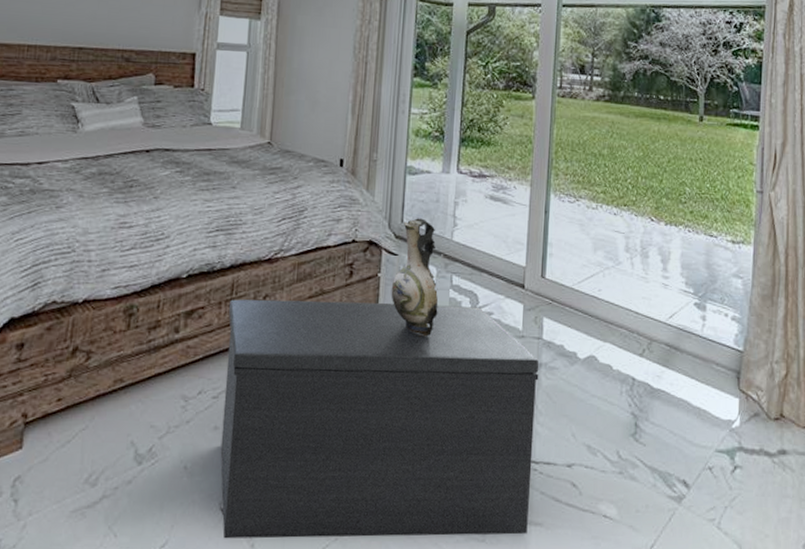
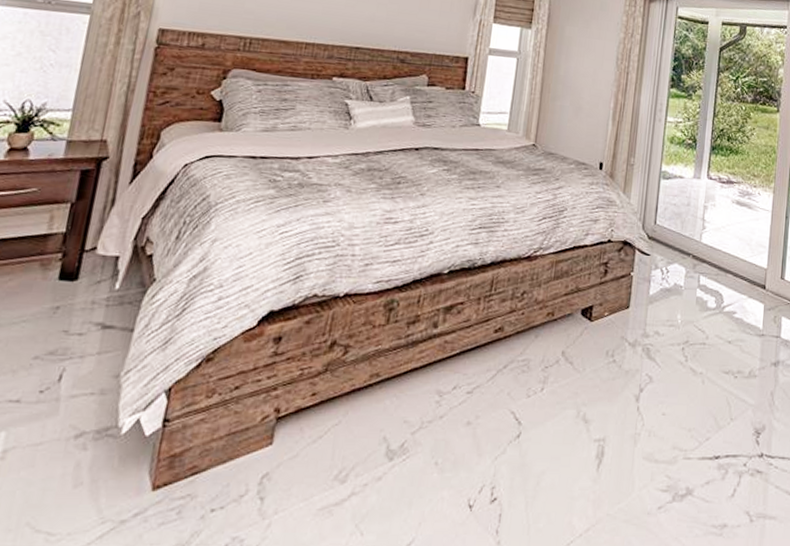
bench: present [220,299,539,539] -> none [470,295,777,536]
decorative vase: present [391,218,438,337] -> none [642,220,686,334]

